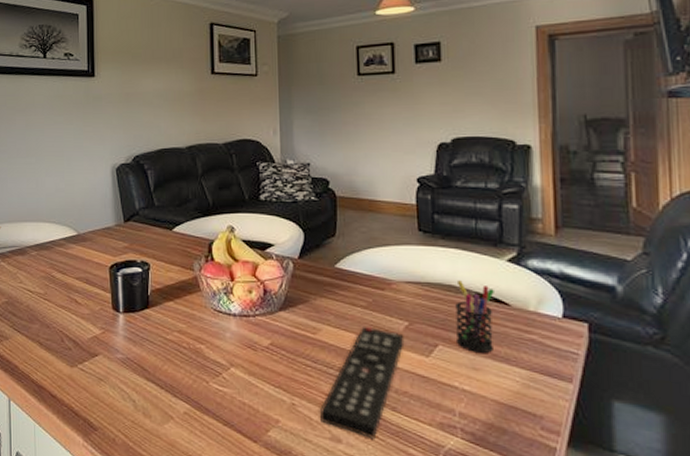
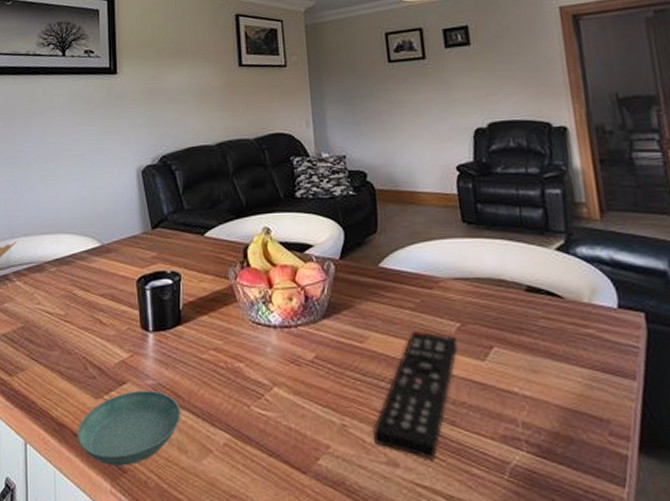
saucer: none [54,362,147,425] -> present [76,391,181,466]
pen holder: present [455,280,494,353] -> none [506,273,551,352]

